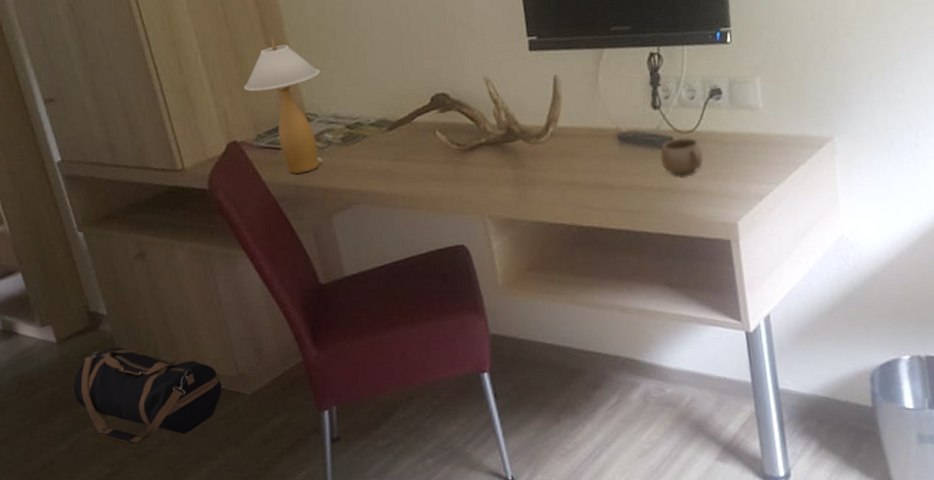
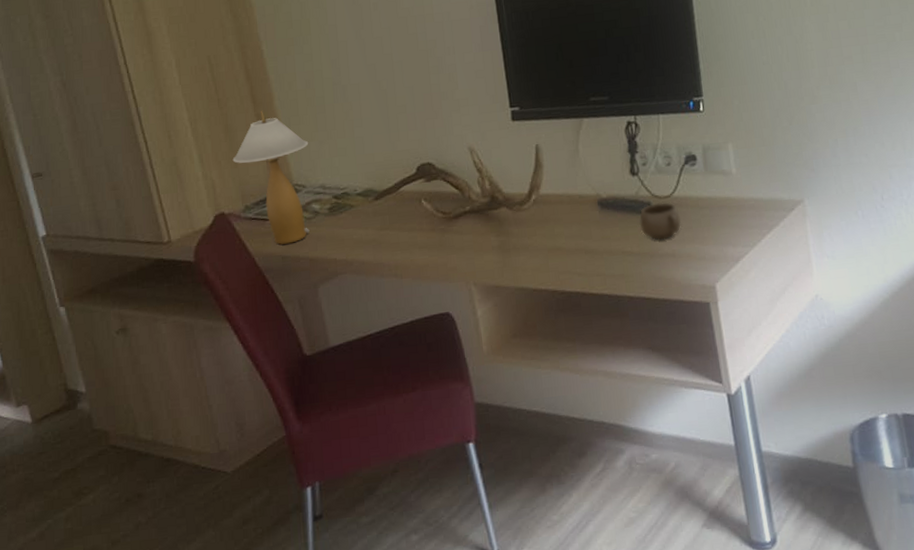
duffel bag: present [73,347,222,444] -> none [47,425,202,529]

